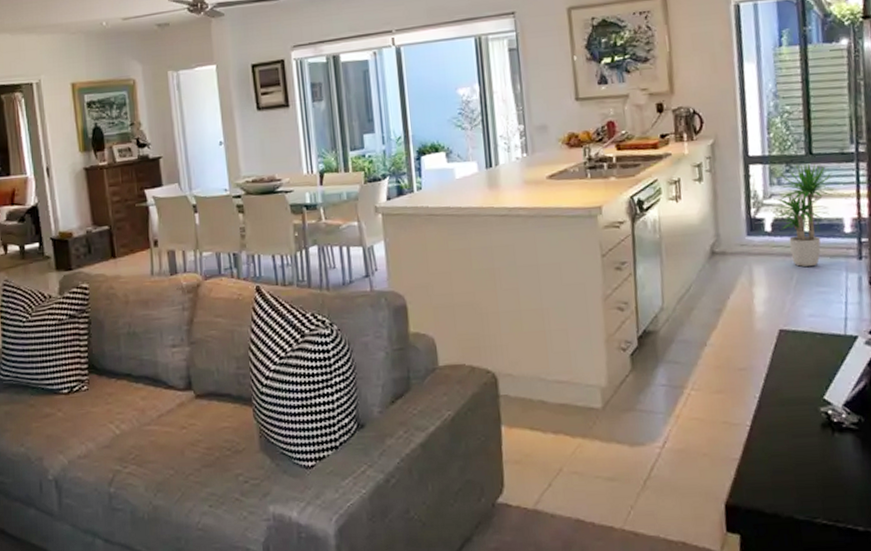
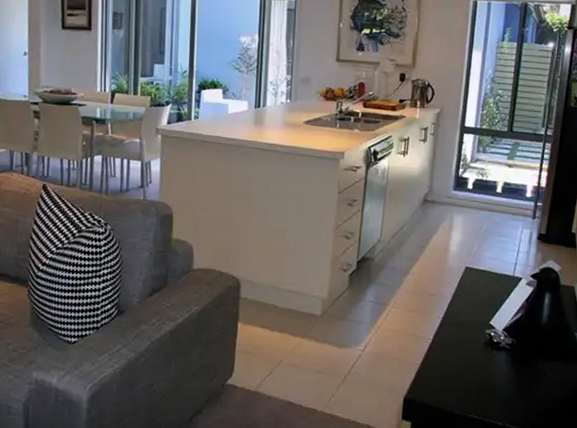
potted plant: present [771,162,841,267] -> none [474,138,529,220]

